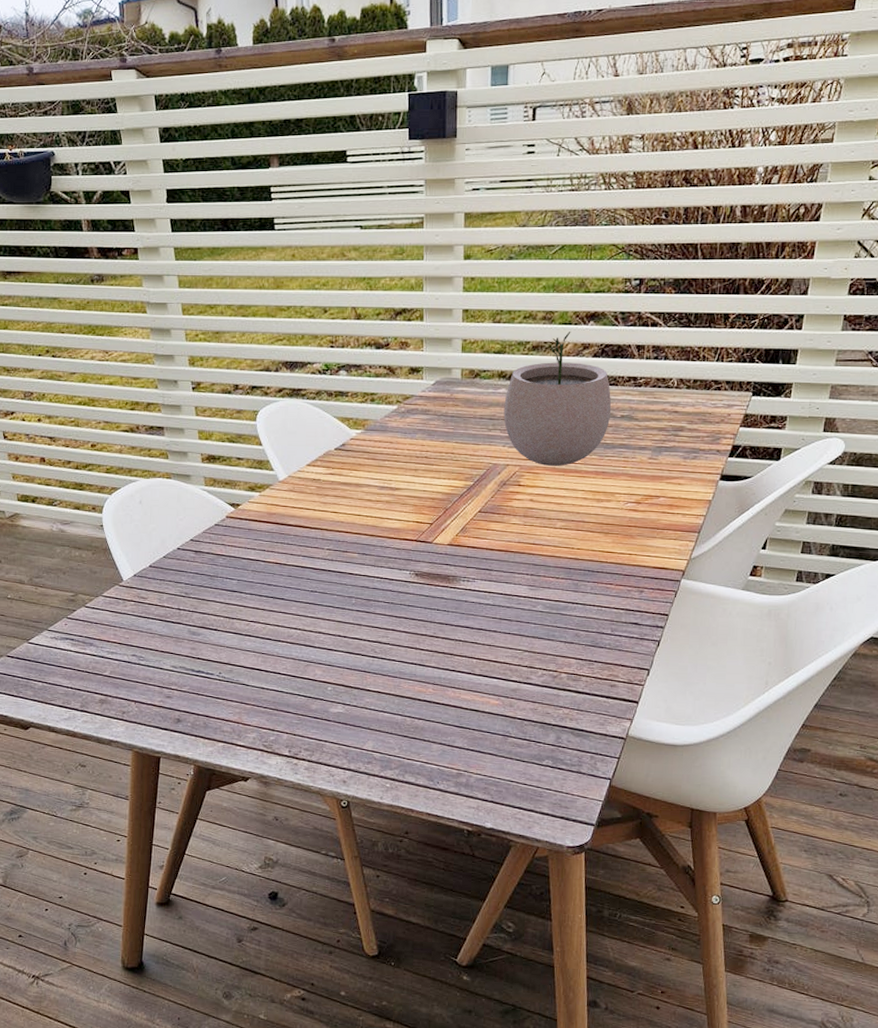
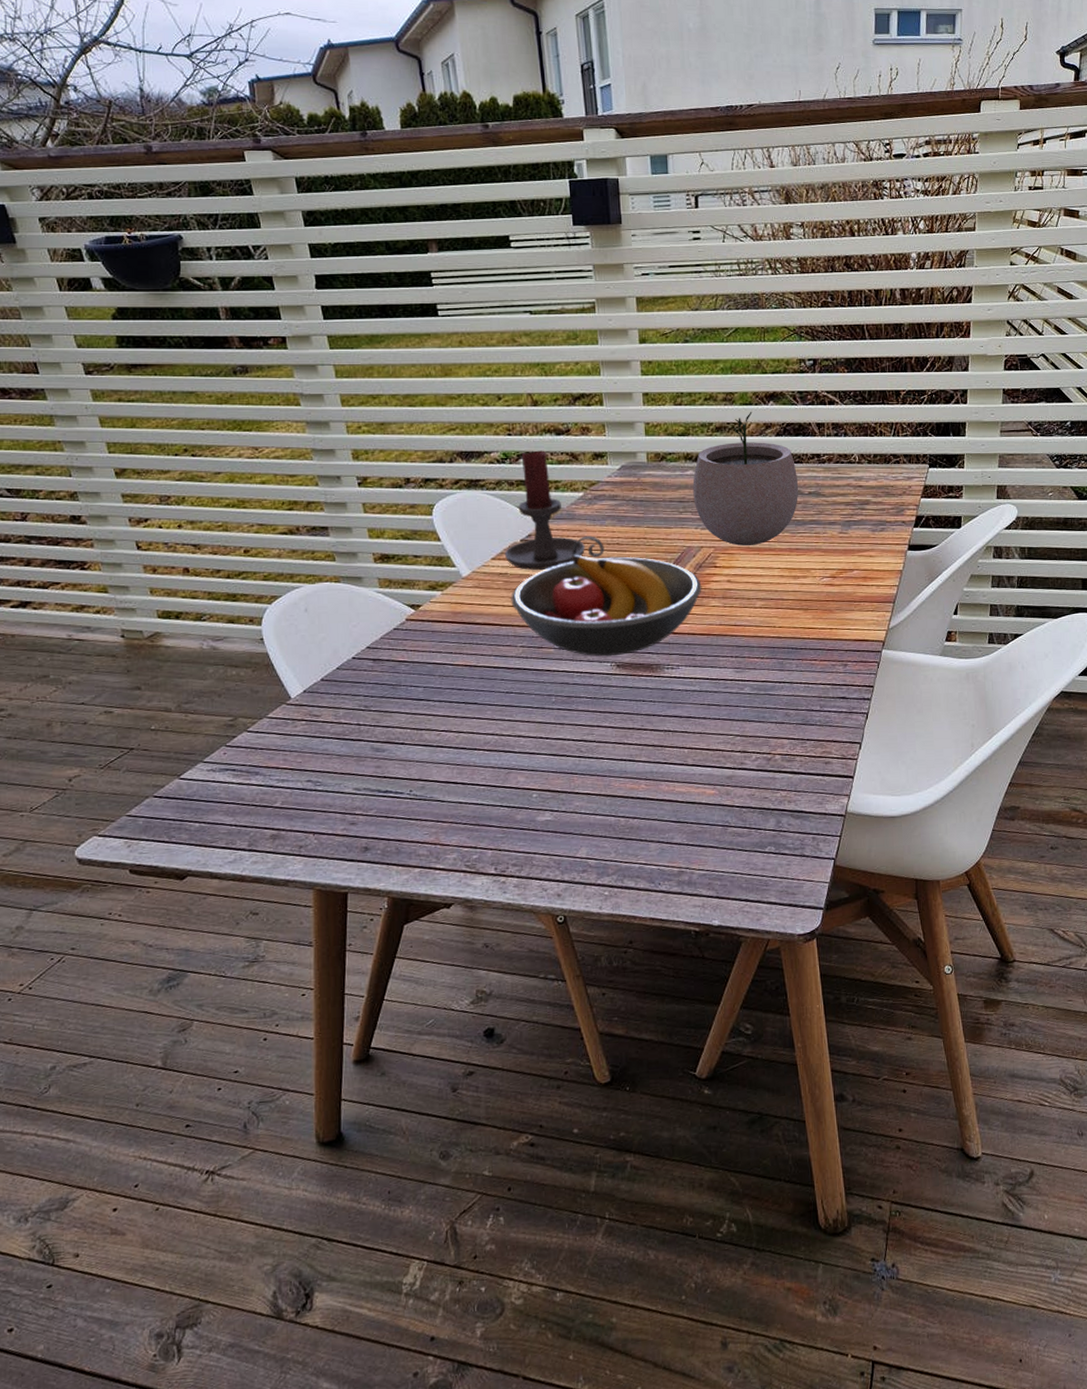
candle holder: none [318,363,413,478] -> present [504,450,605,570]
fruit bowl: none [321,465,504,565] -> present [511,554,702,657]

